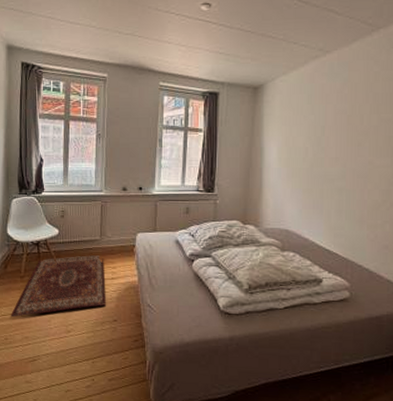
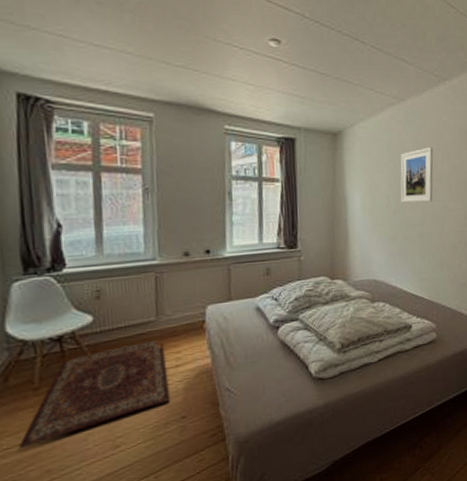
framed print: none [319,100,360,157] -> present [400,147,433,203]

